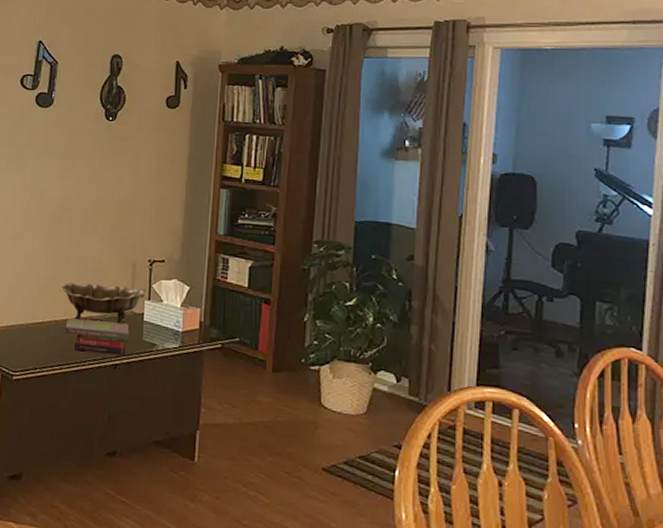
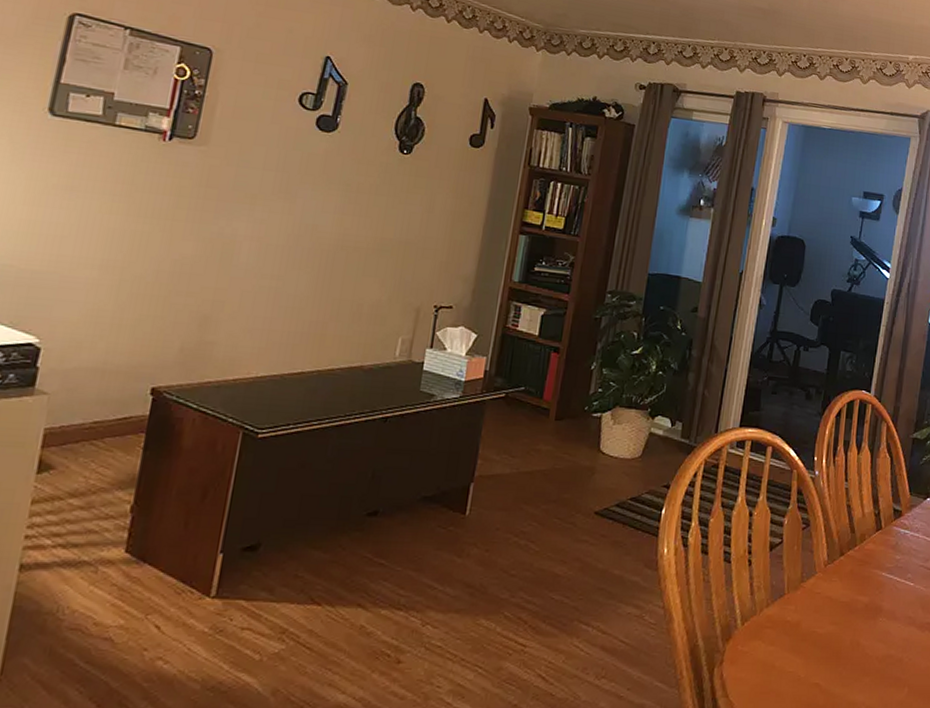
decorative bowl: present [59,283,147,324] -> none [326,329,429,374]
books: present [65,318,129,357] -> none [328,368,406,409]

